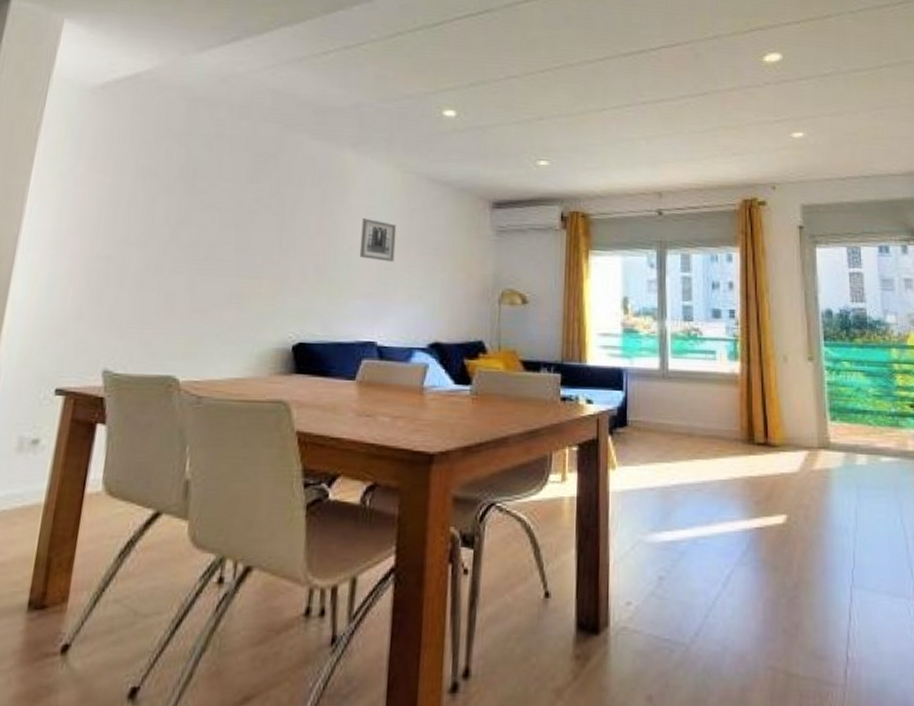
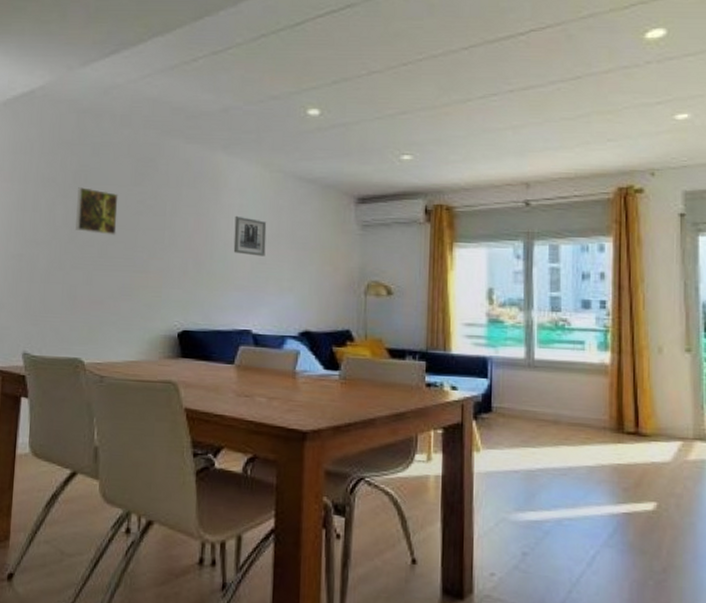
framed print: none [178,182,232,236] -> present [76,187,118,235]

